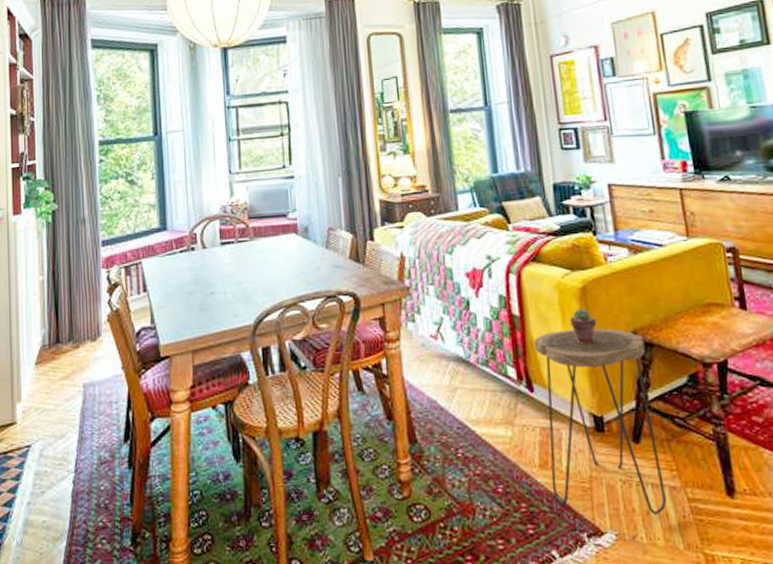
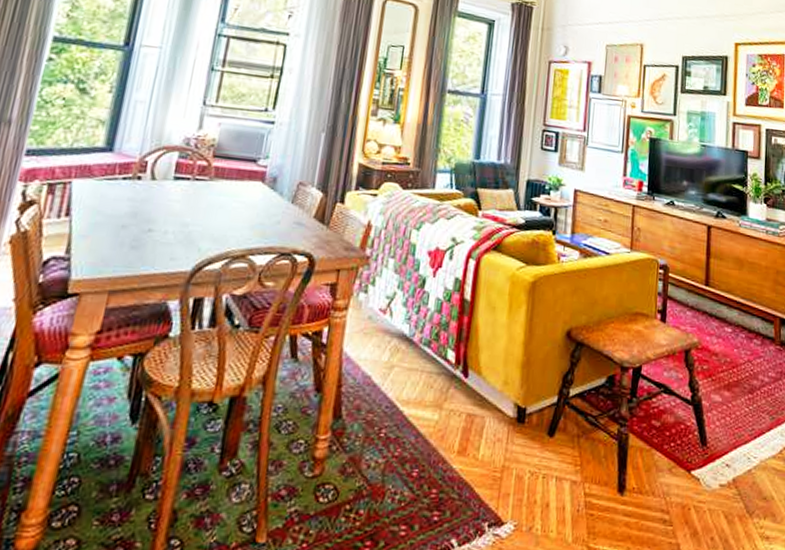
side table: present [533,328,667,515] -> none [465,320,577,507]
potted succulent: present [569,308,597,344] -> none [514,302,540,336]

